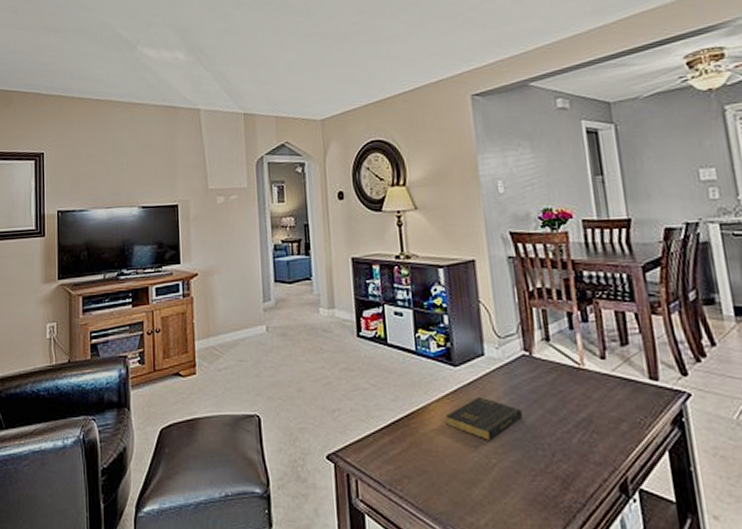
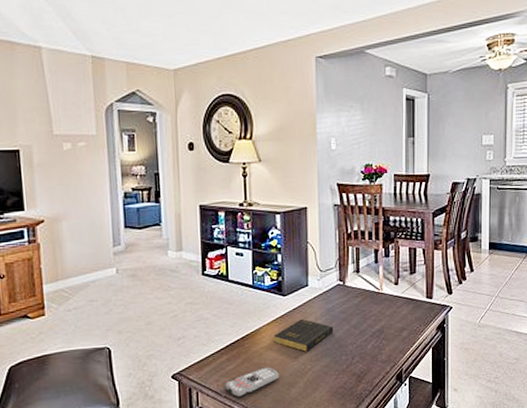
remote control: none [389,456,456,493] -> present [225,367,279,398]

